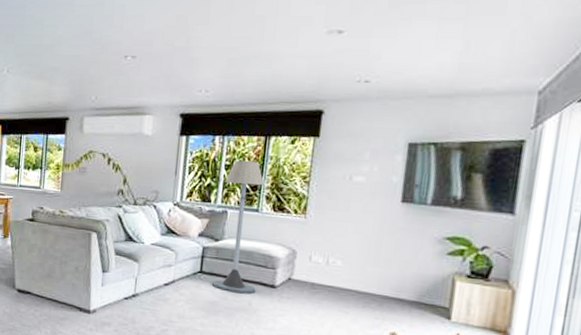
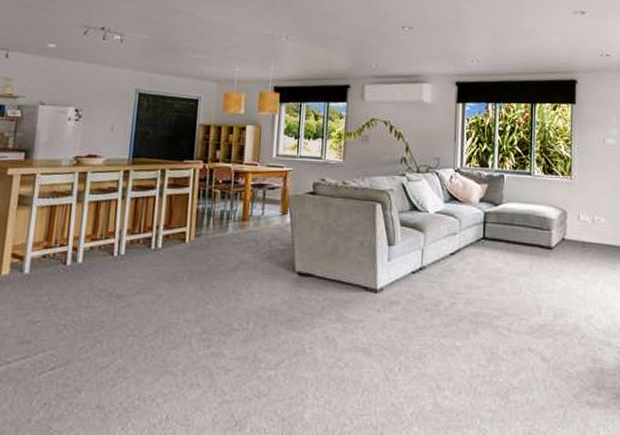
floor lamp: present [211,160,265,294] -> none [494,126,535,258]

